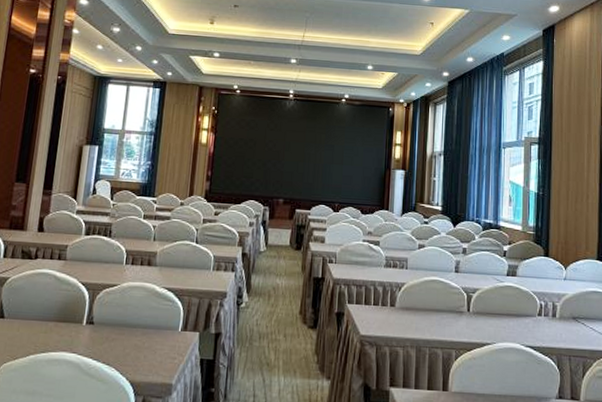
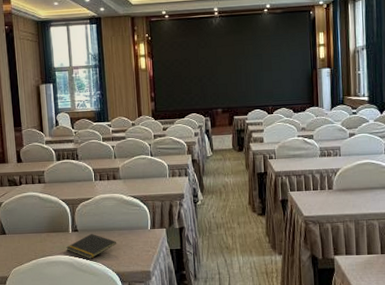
notepad: none [75,328,139,361] -> present [66,233,117,259]

